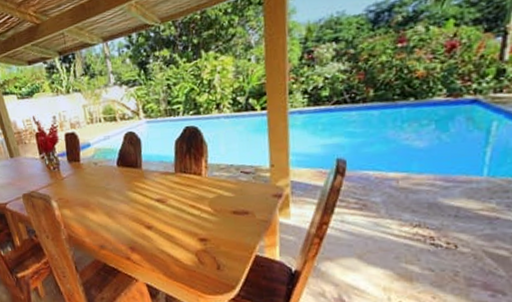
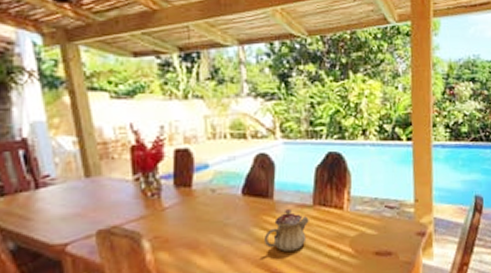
teapot: none [137,176,173,211] -> present [263,209,309,253]

